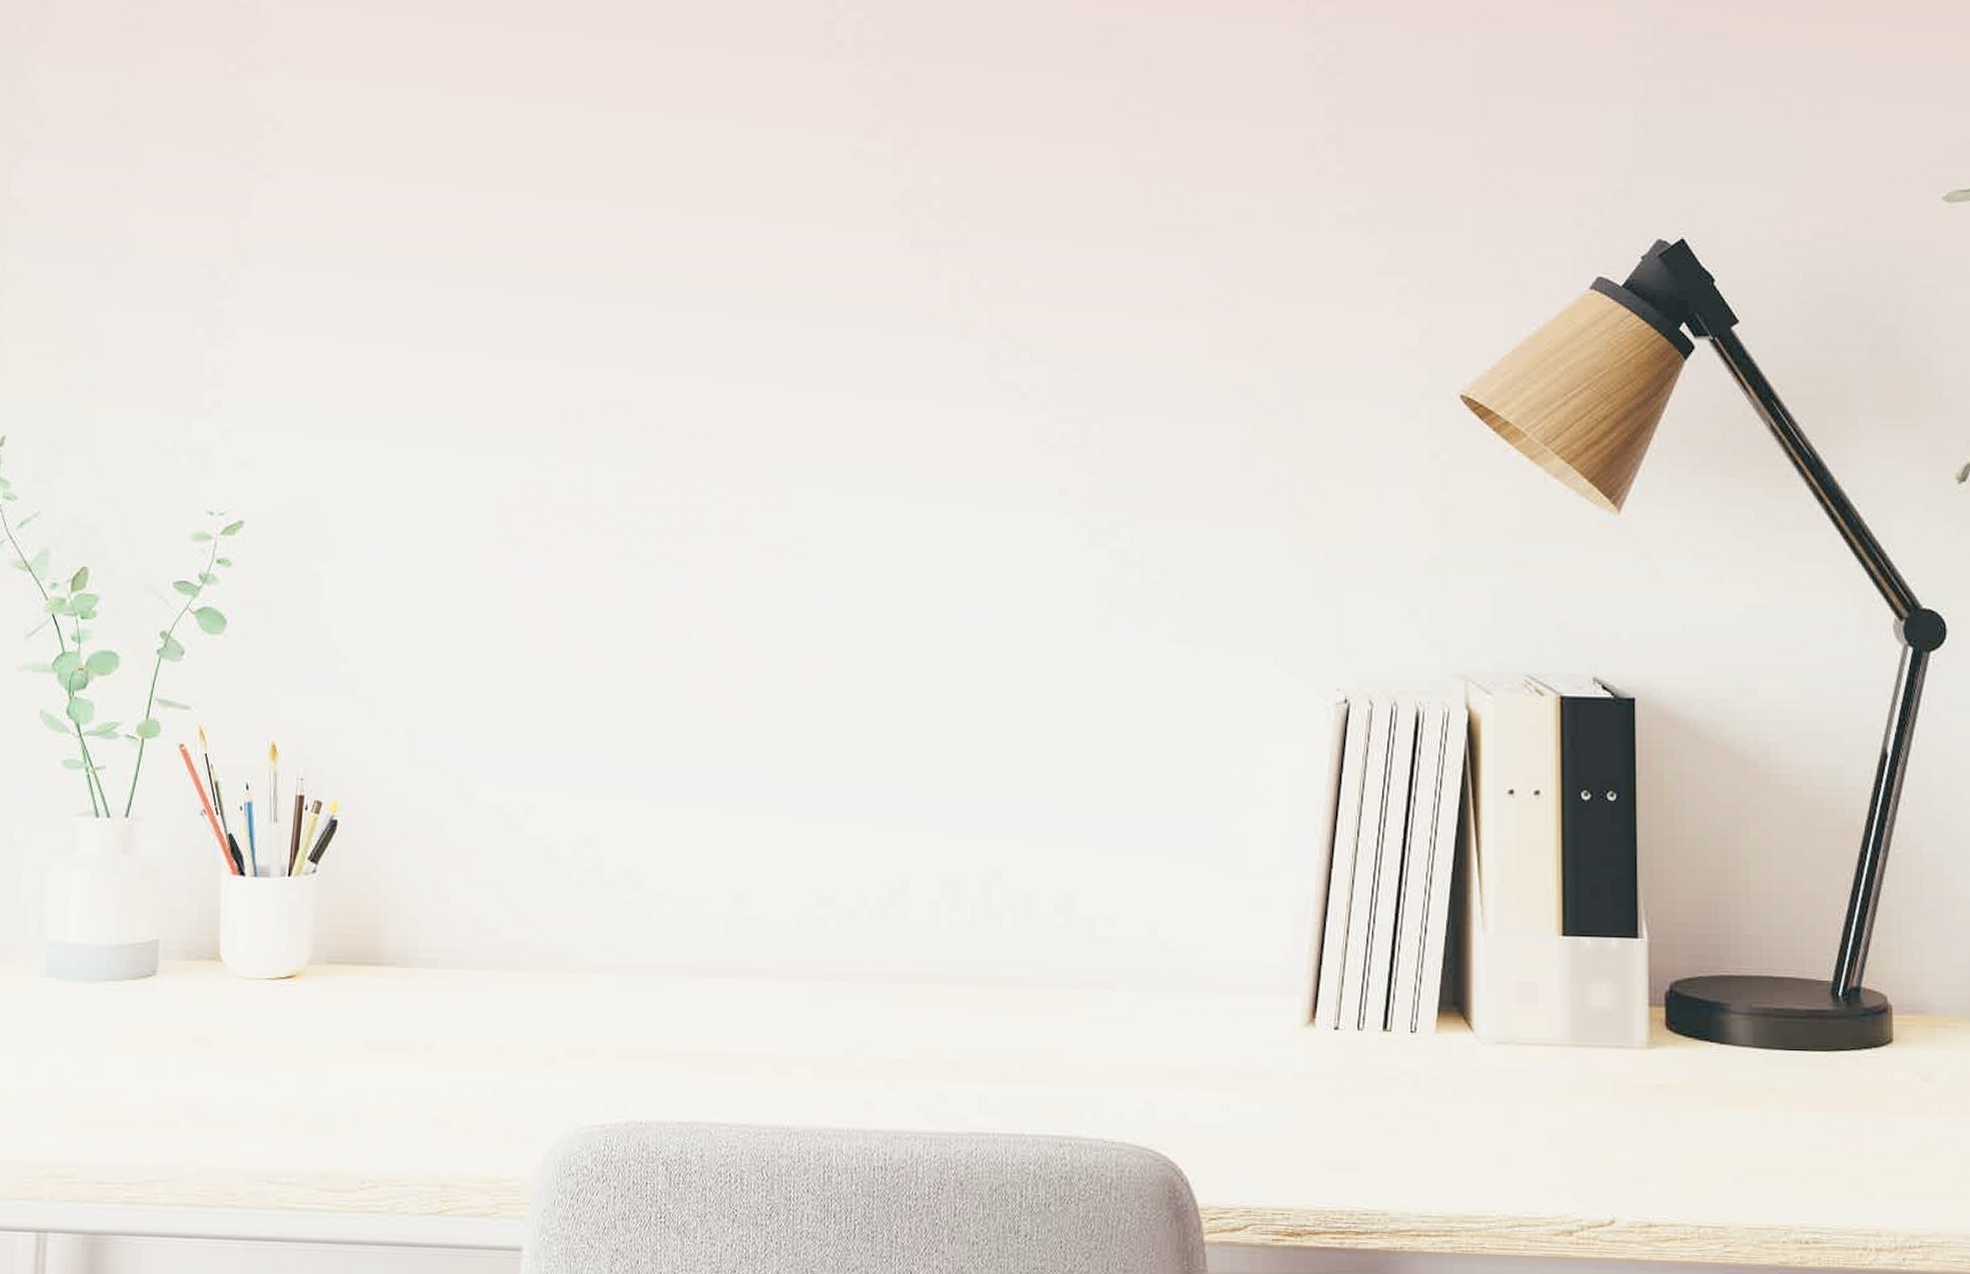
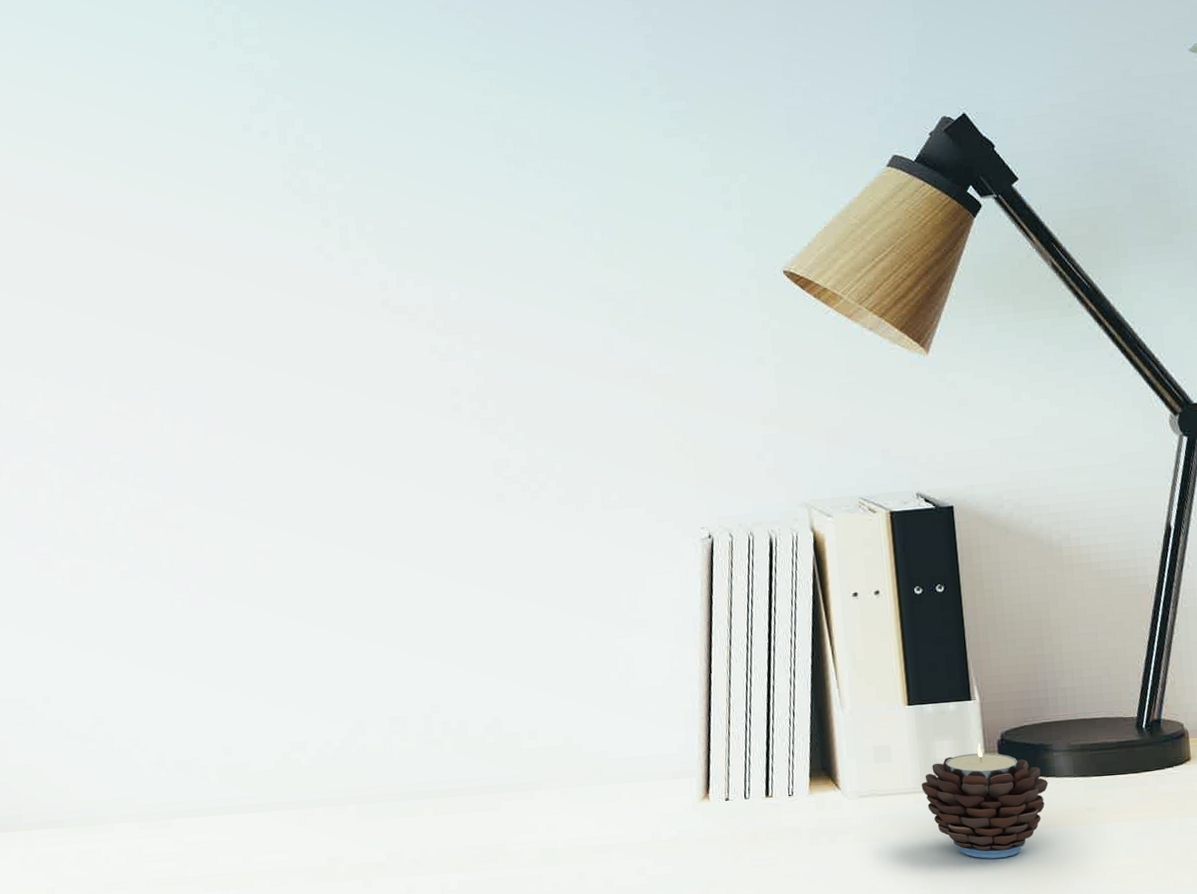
candle: none [1570,992,1722,1139] -> present [921,743,1048,859]

